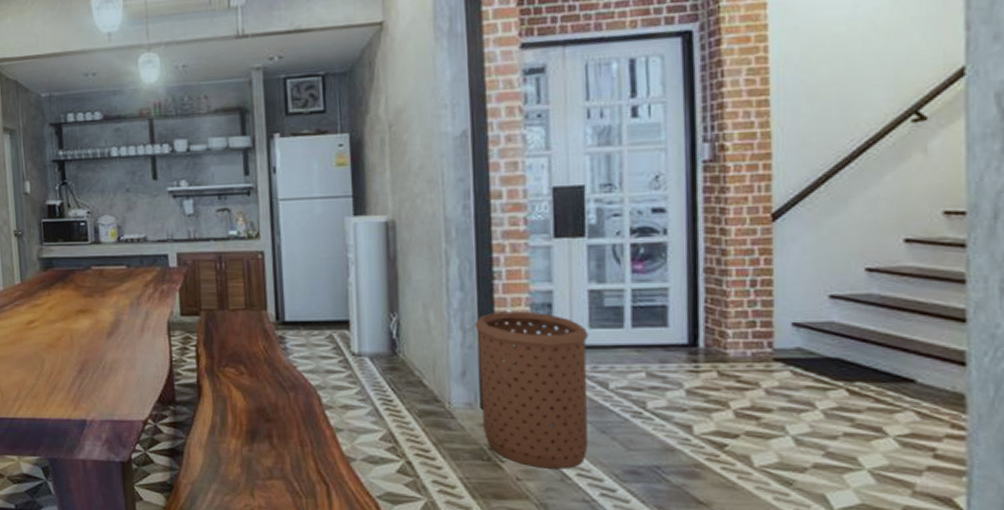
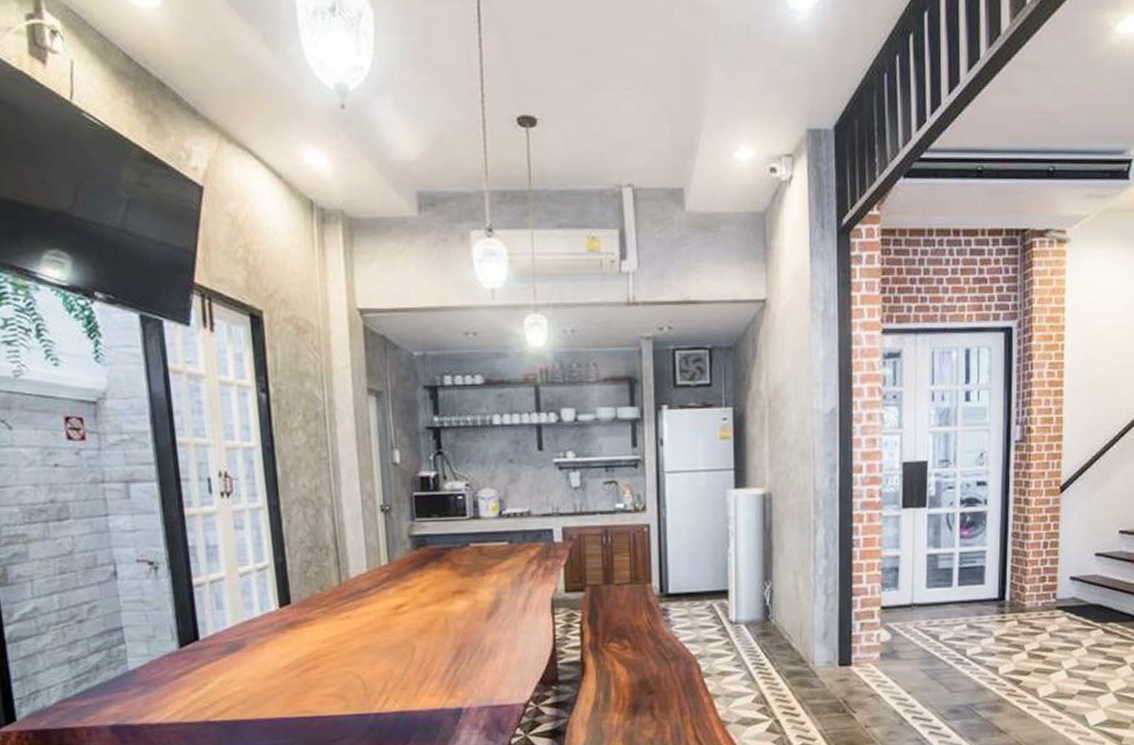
laundry basket: present [475,311,589,469] -> none [836,575,926,715]

